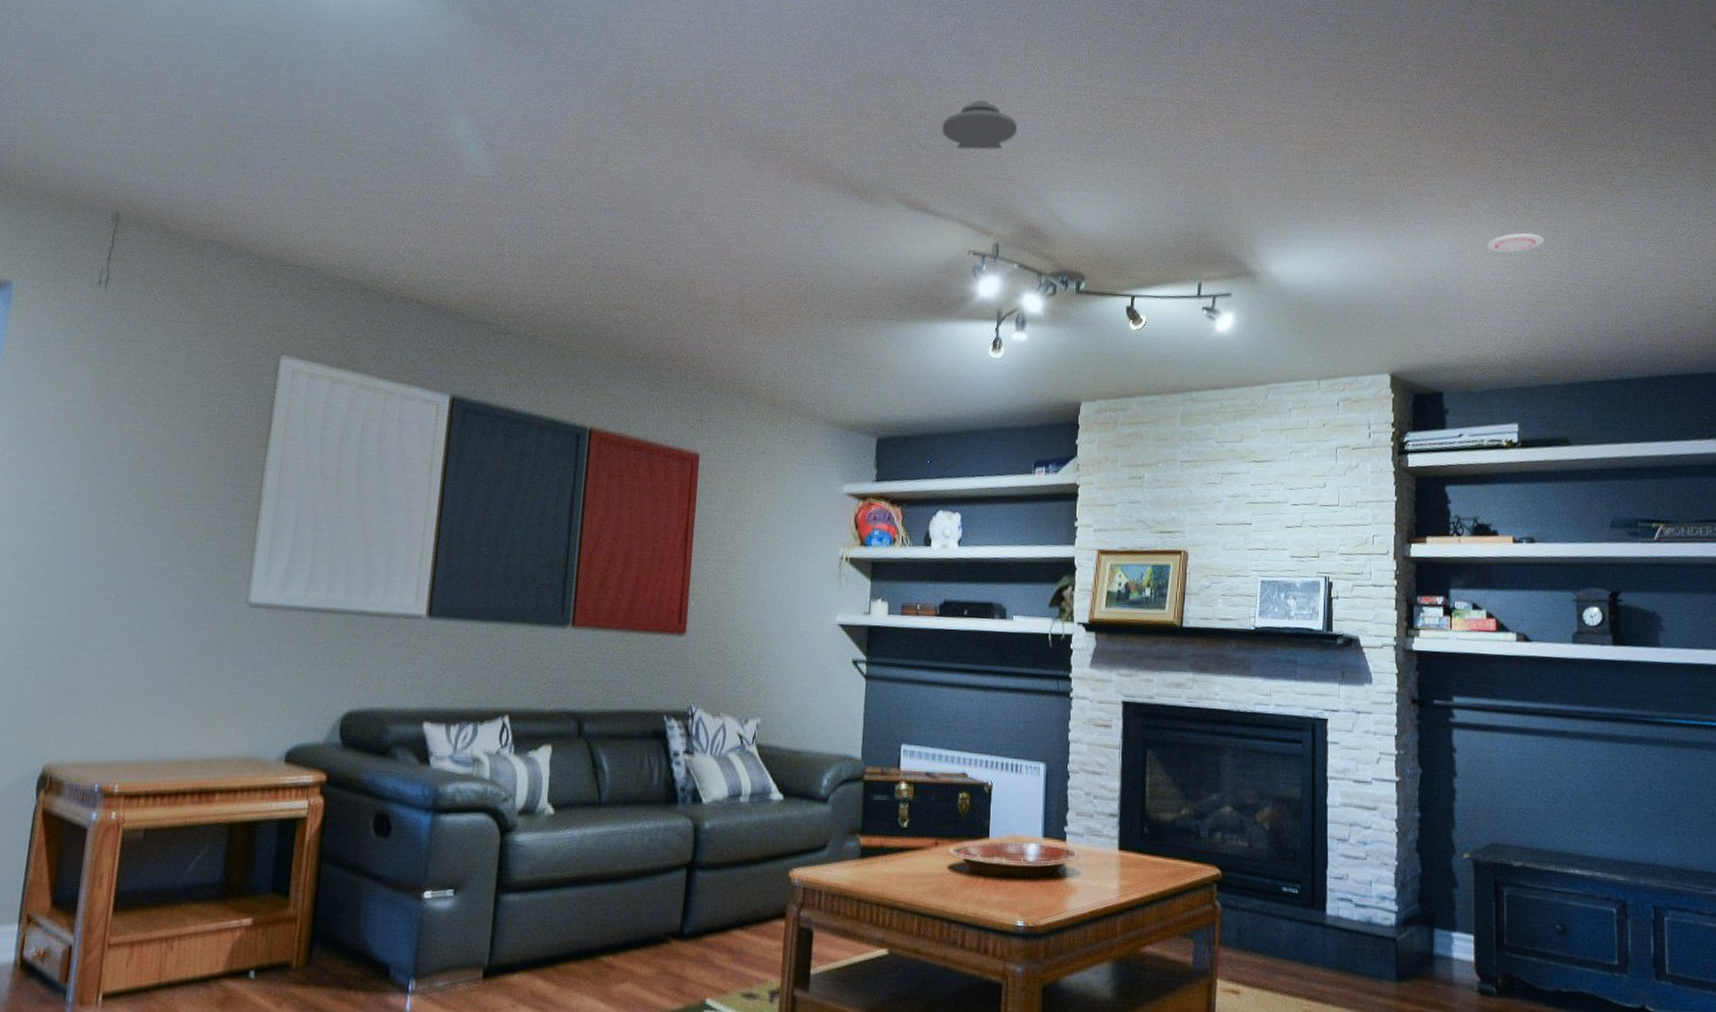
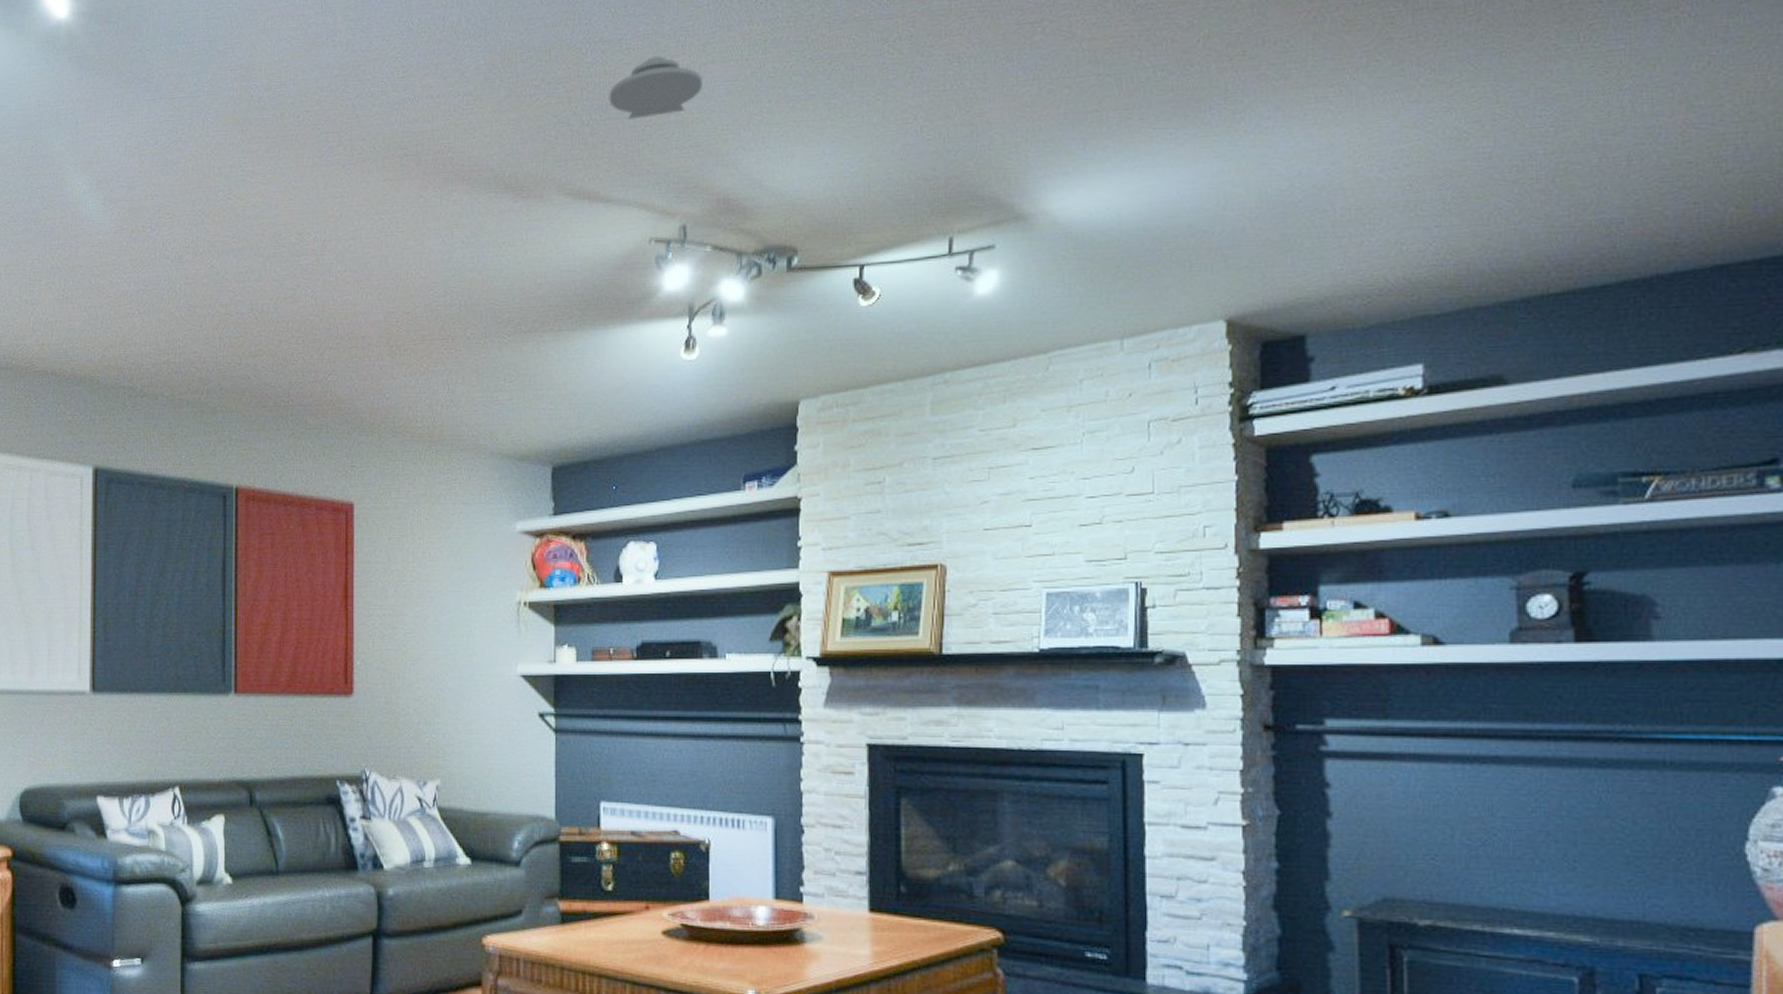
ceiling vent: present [1486,233,1544,253] -> none [1371,105,1464,140]

